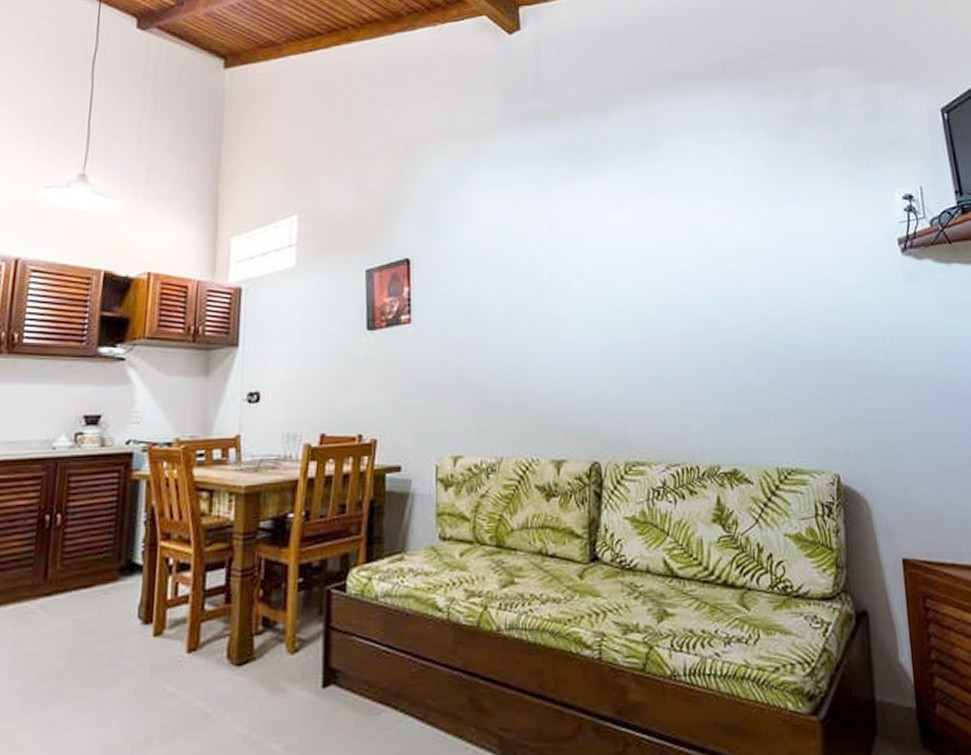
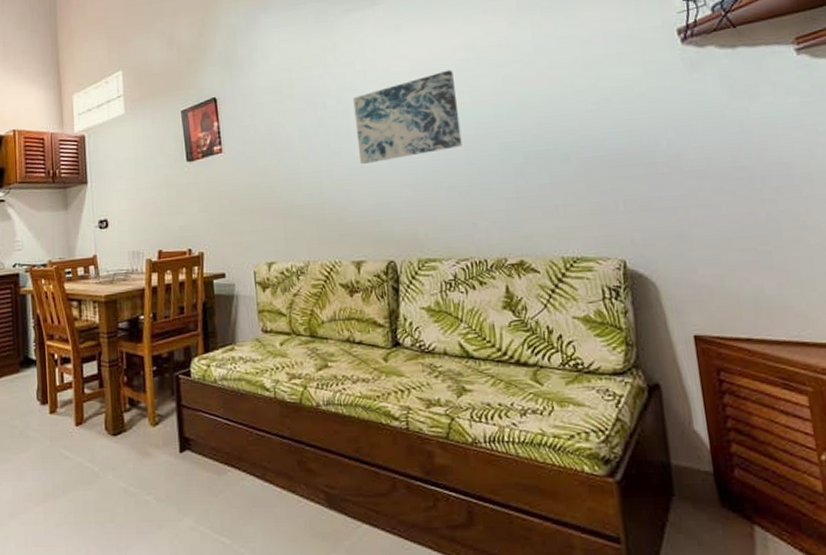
wall art: none [566,255,681,351] -> present [353,70,463,165]

